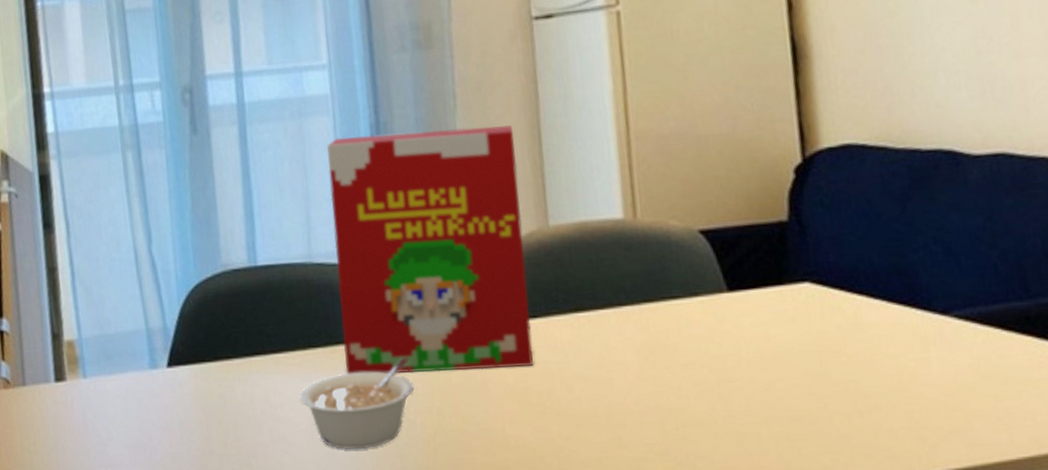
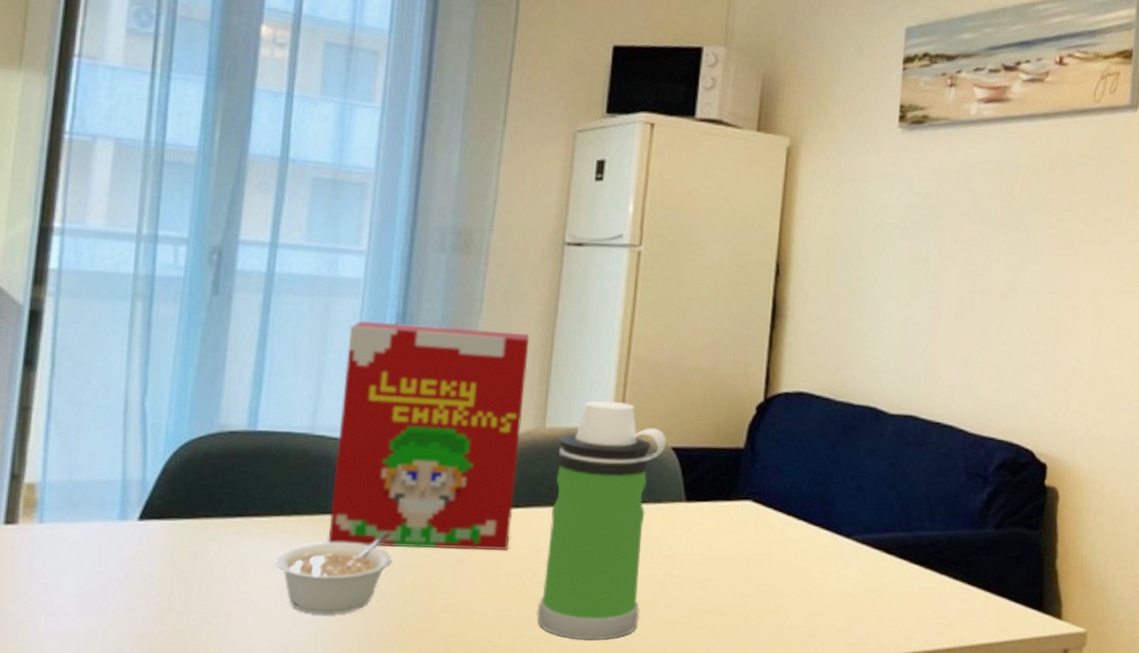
water bottle: none [566,185,697,461] -> present [537,400,667,641]

